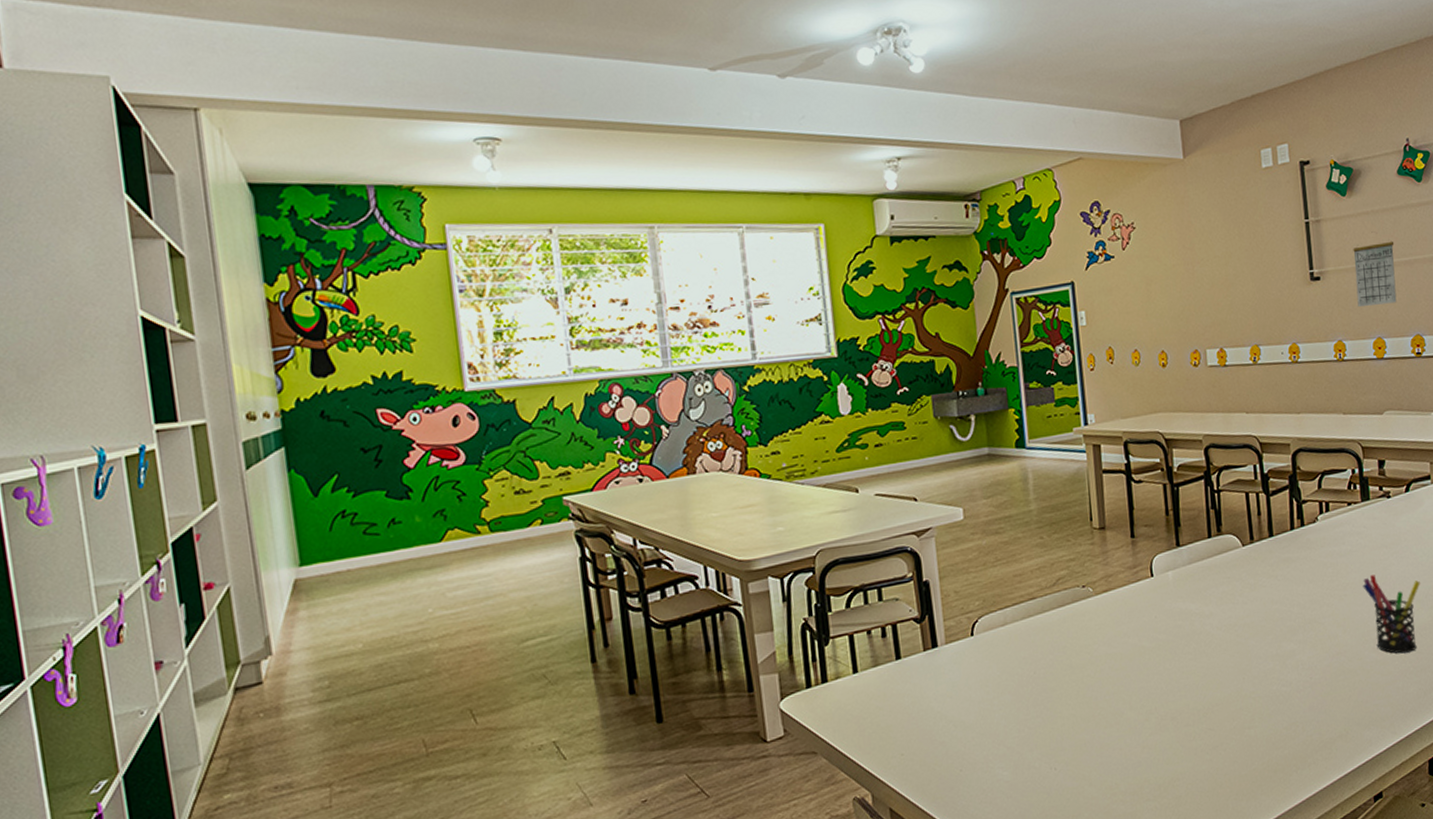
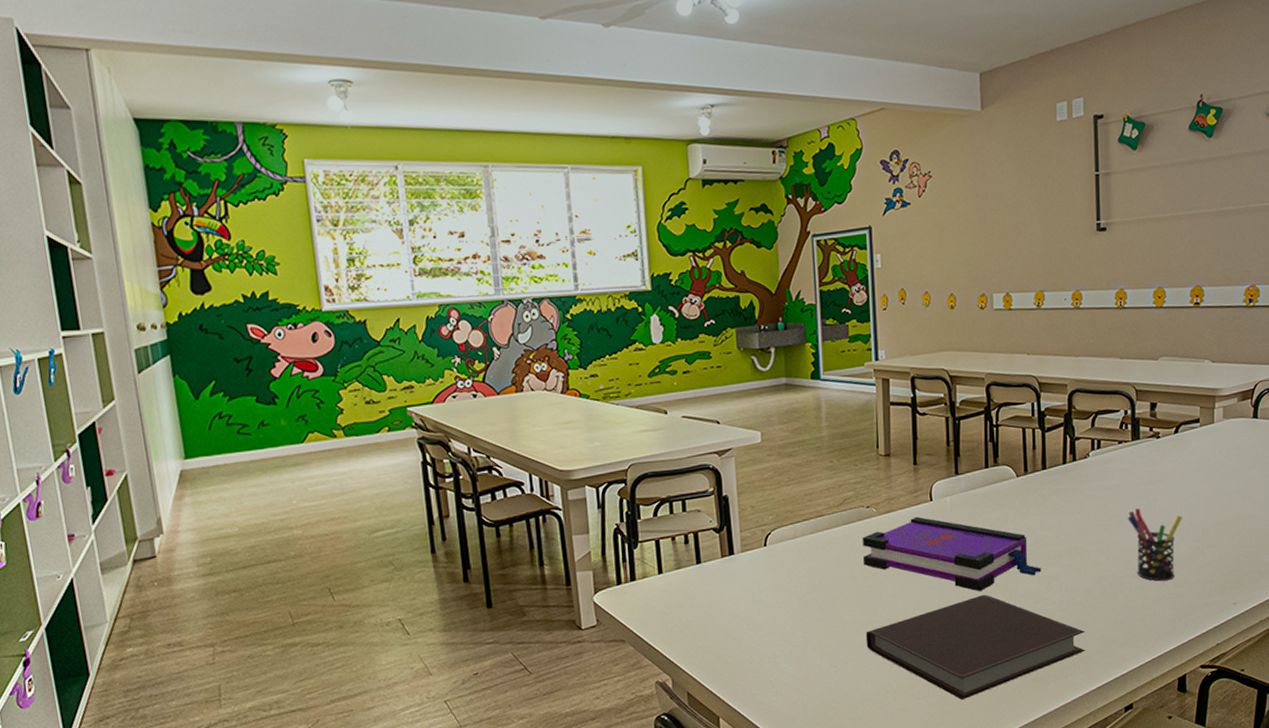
board game: none [1079,594,1275,676] -> present [862,516,1041,592]
notebook: none [1087,677,1327,800] -> present [865,594,1085,700]
calendar: present [1353,232,1397,307] -> none [1140,185,1181,257]

